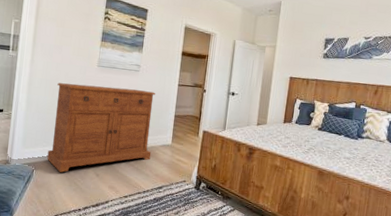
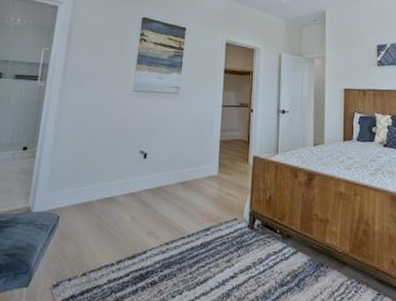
sideboard: present [47,83,155,173] -> none [75,112,197,218]

